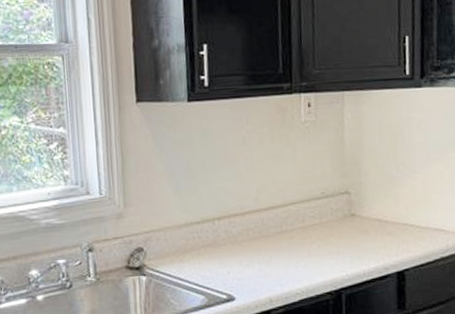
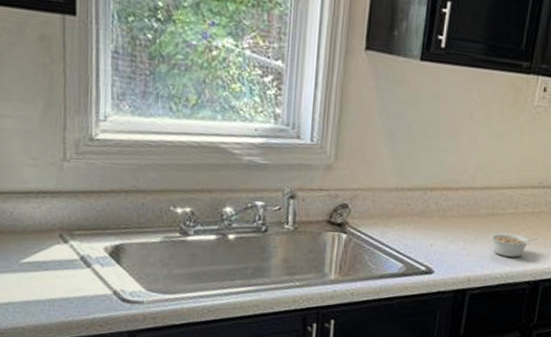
legume: none [284,246,331,271] -> present [490,232,538,258]

